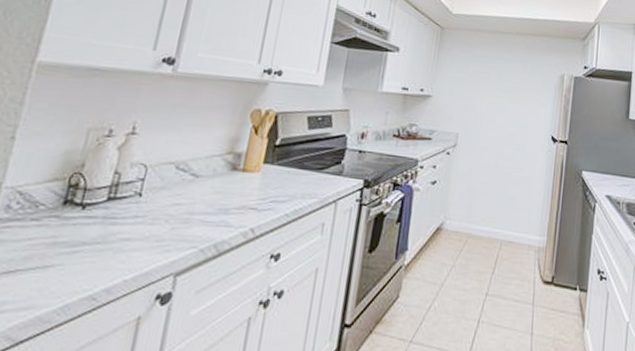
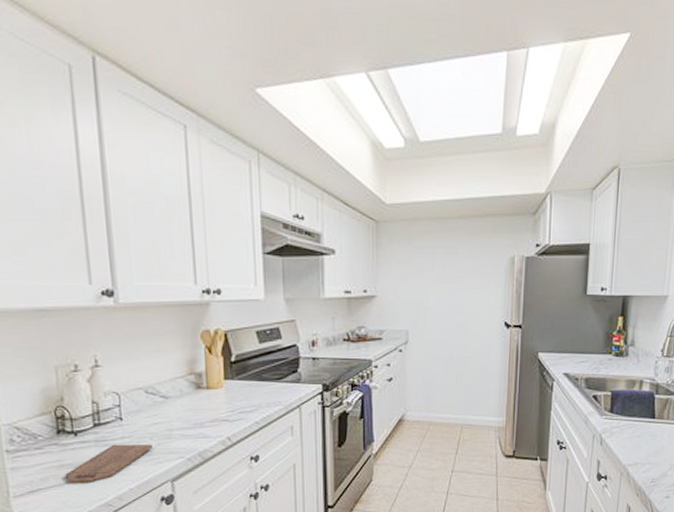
cutting board: none [52,223,166,269] -> present [64,444,152,484]

